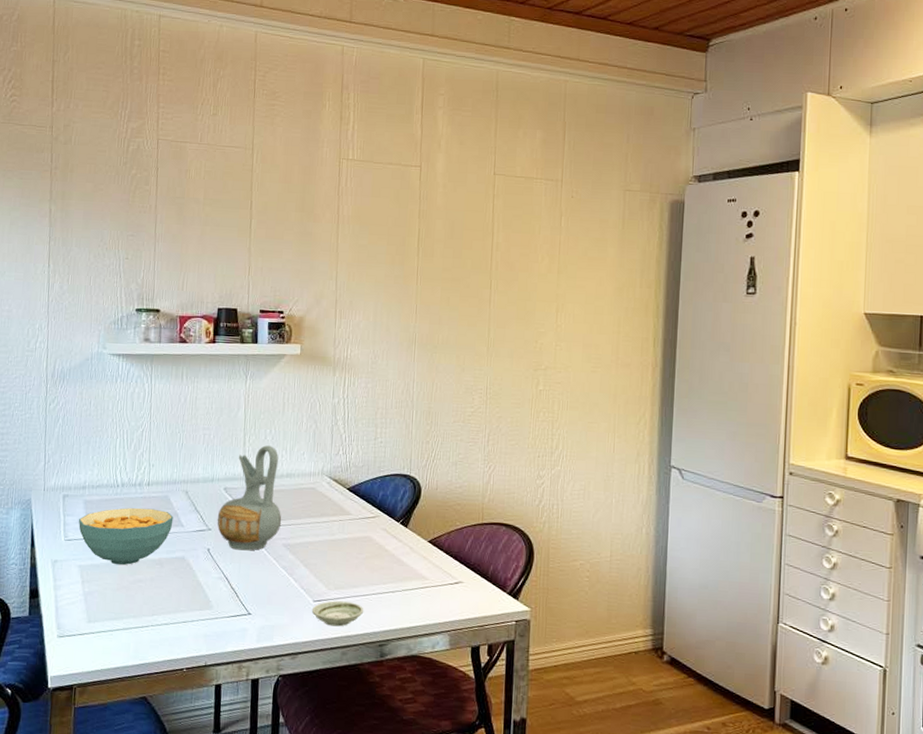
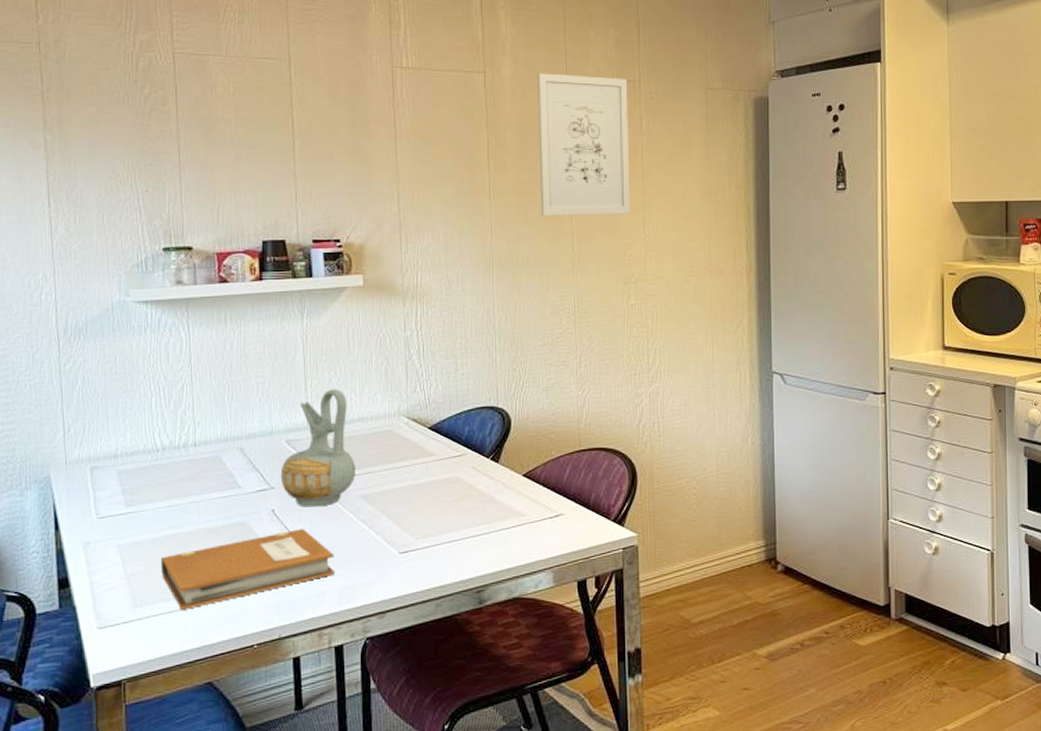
cereal bowl: present [78,507,174,565] -> none [111,472,228,540]
notebook: none [112,569,258,630] -> present [160,529,334,610]
saucer: present [311,600,364,627] -> none [398,549,457,578]
wall art: none [462,169,551,306] -> present [537,73,630,217]

